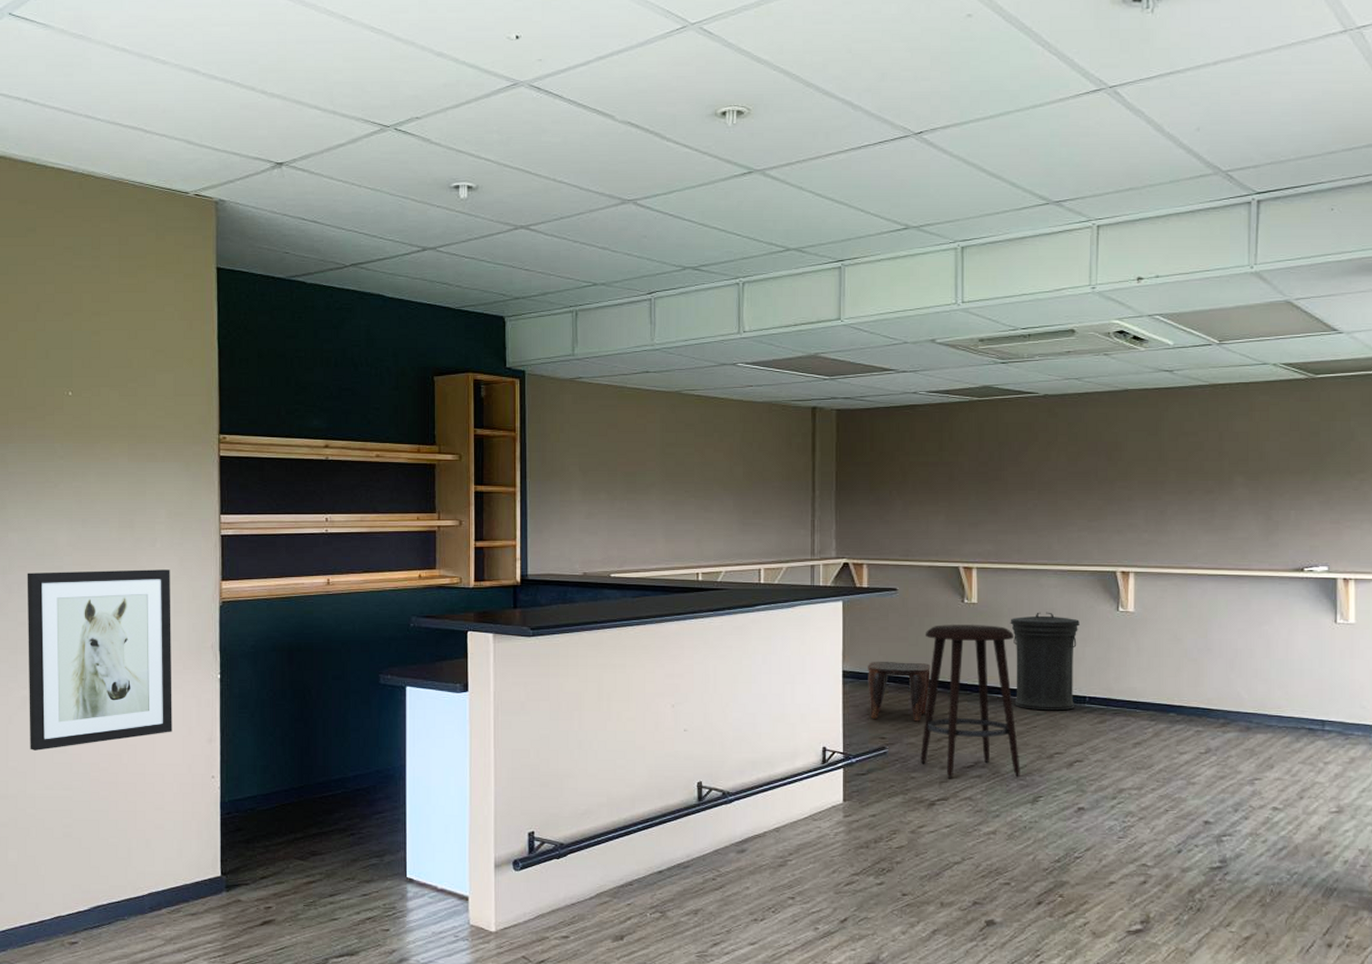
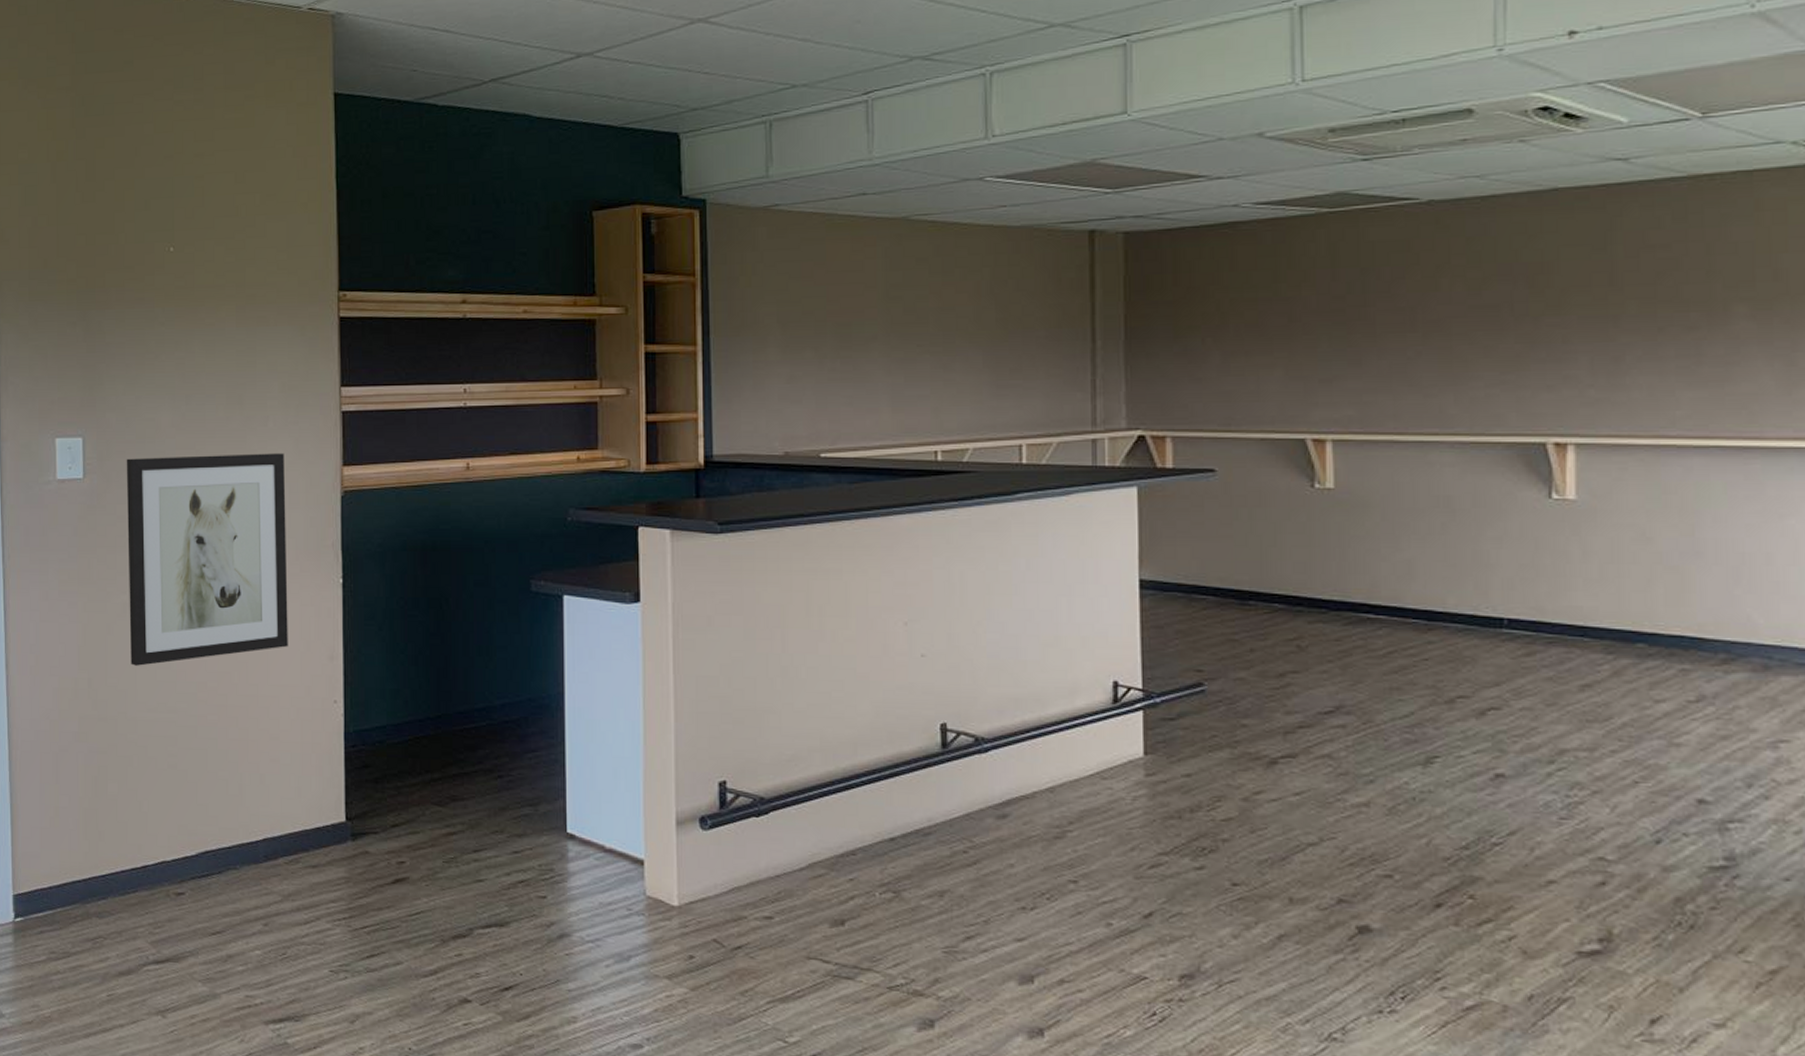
stool: present [868,661,930,722] -> none [1175,566,1267,650]
stool: present [920,625,1020,779] -> none [1254,518,1405,729]
trash can: present [1010,612,1080,711] -> none [1384,500,1491,638]

